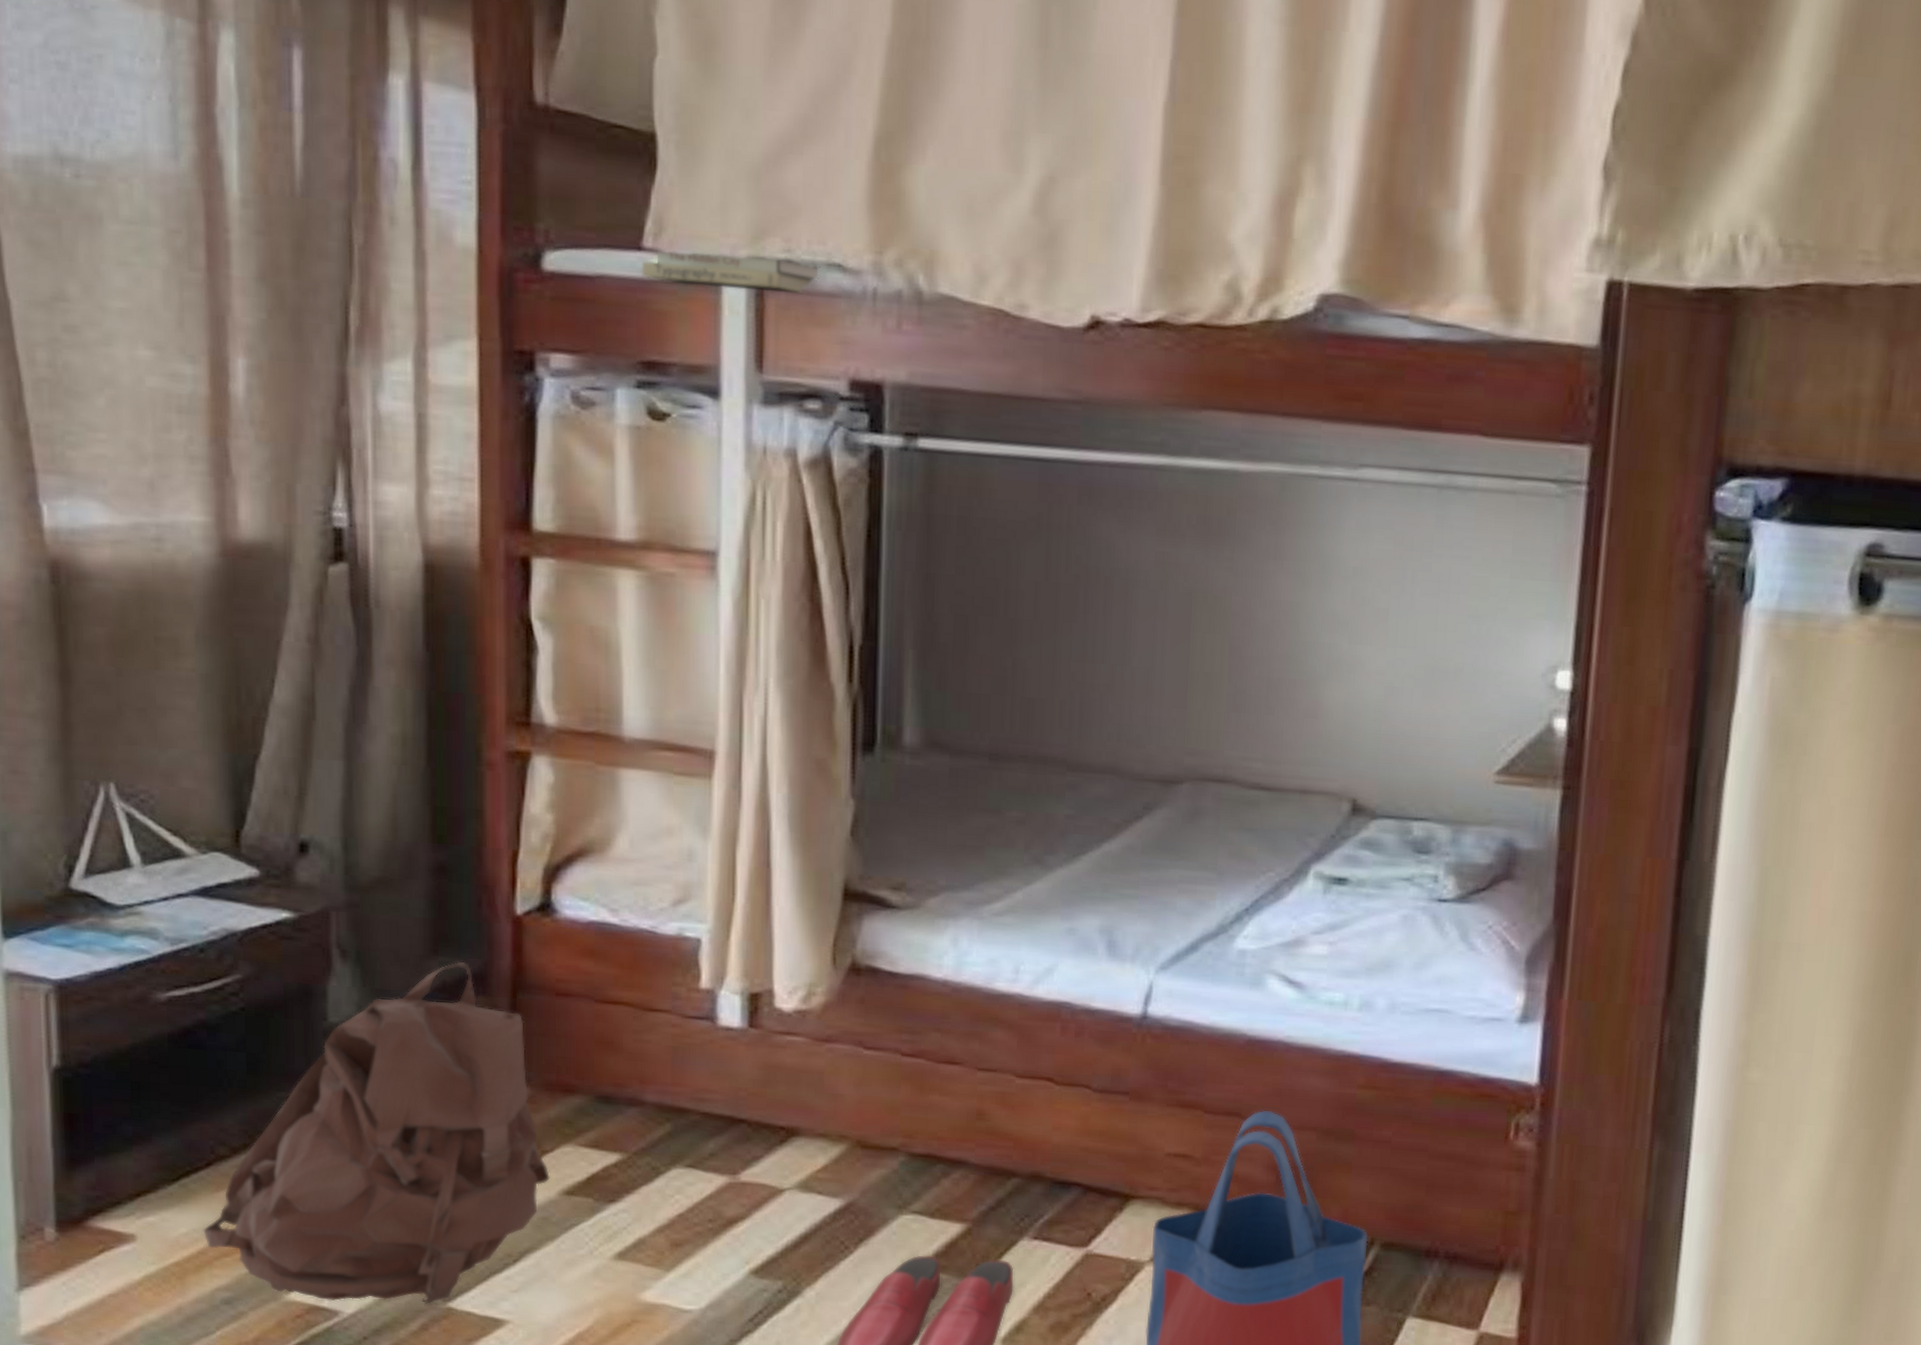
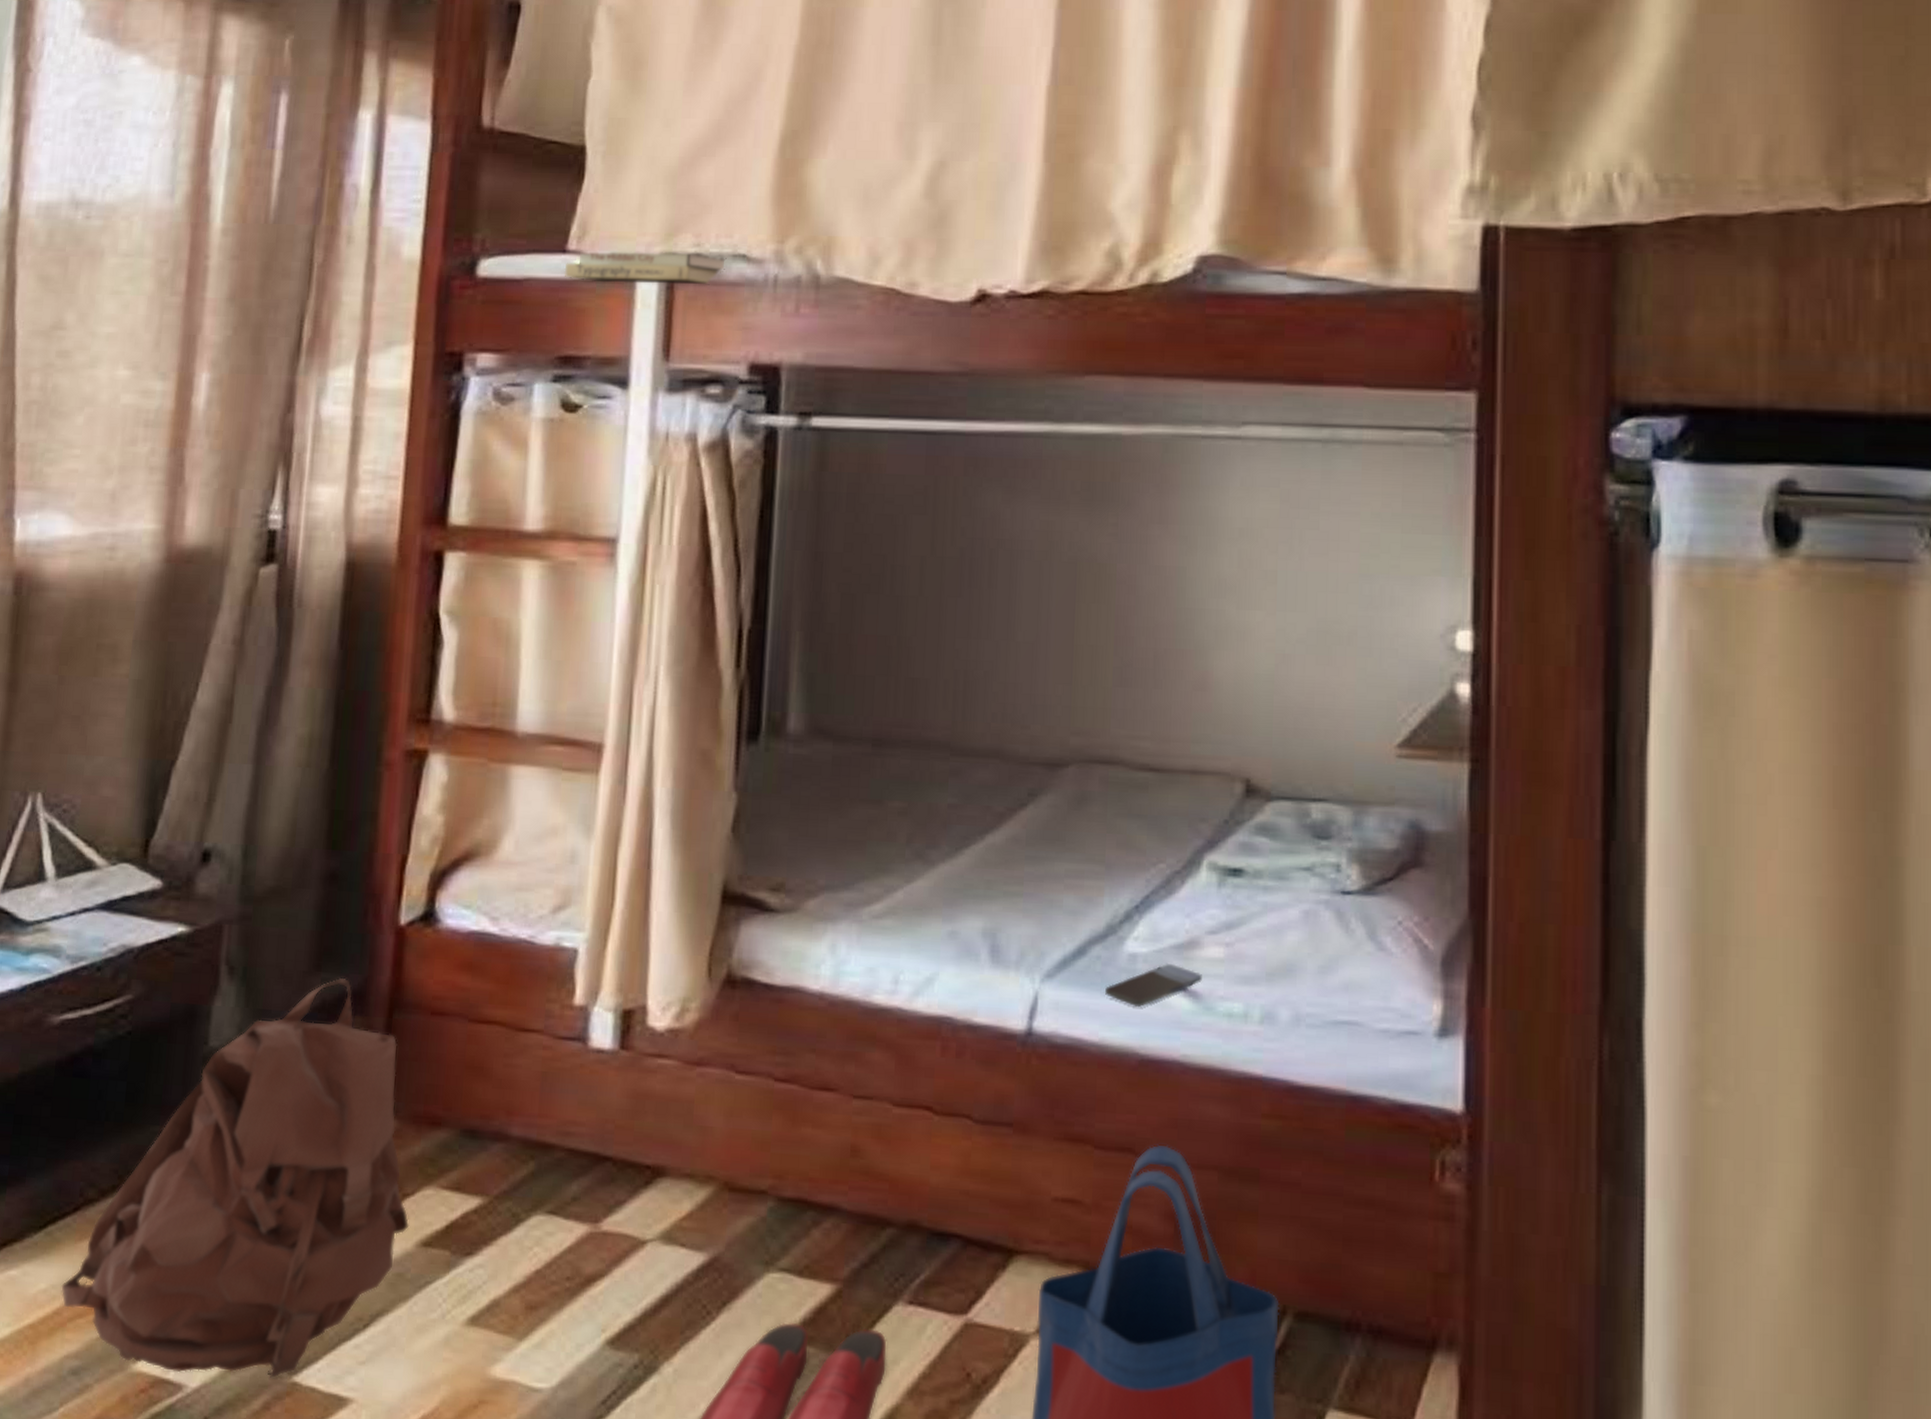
smartphone: none [1216,958,1307,995] -> present [1105,963,1202,1007]

